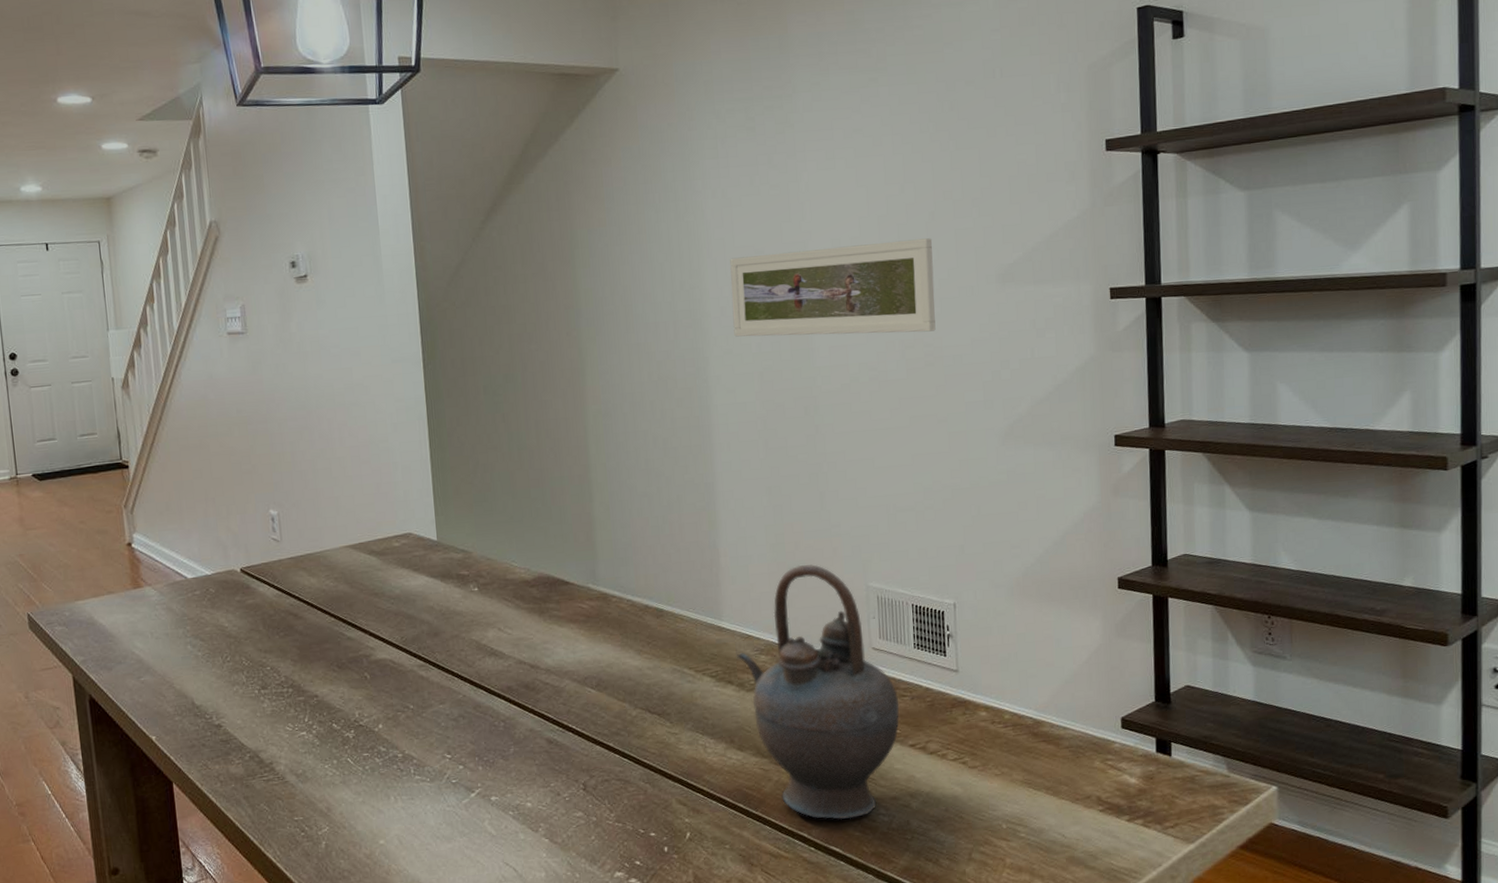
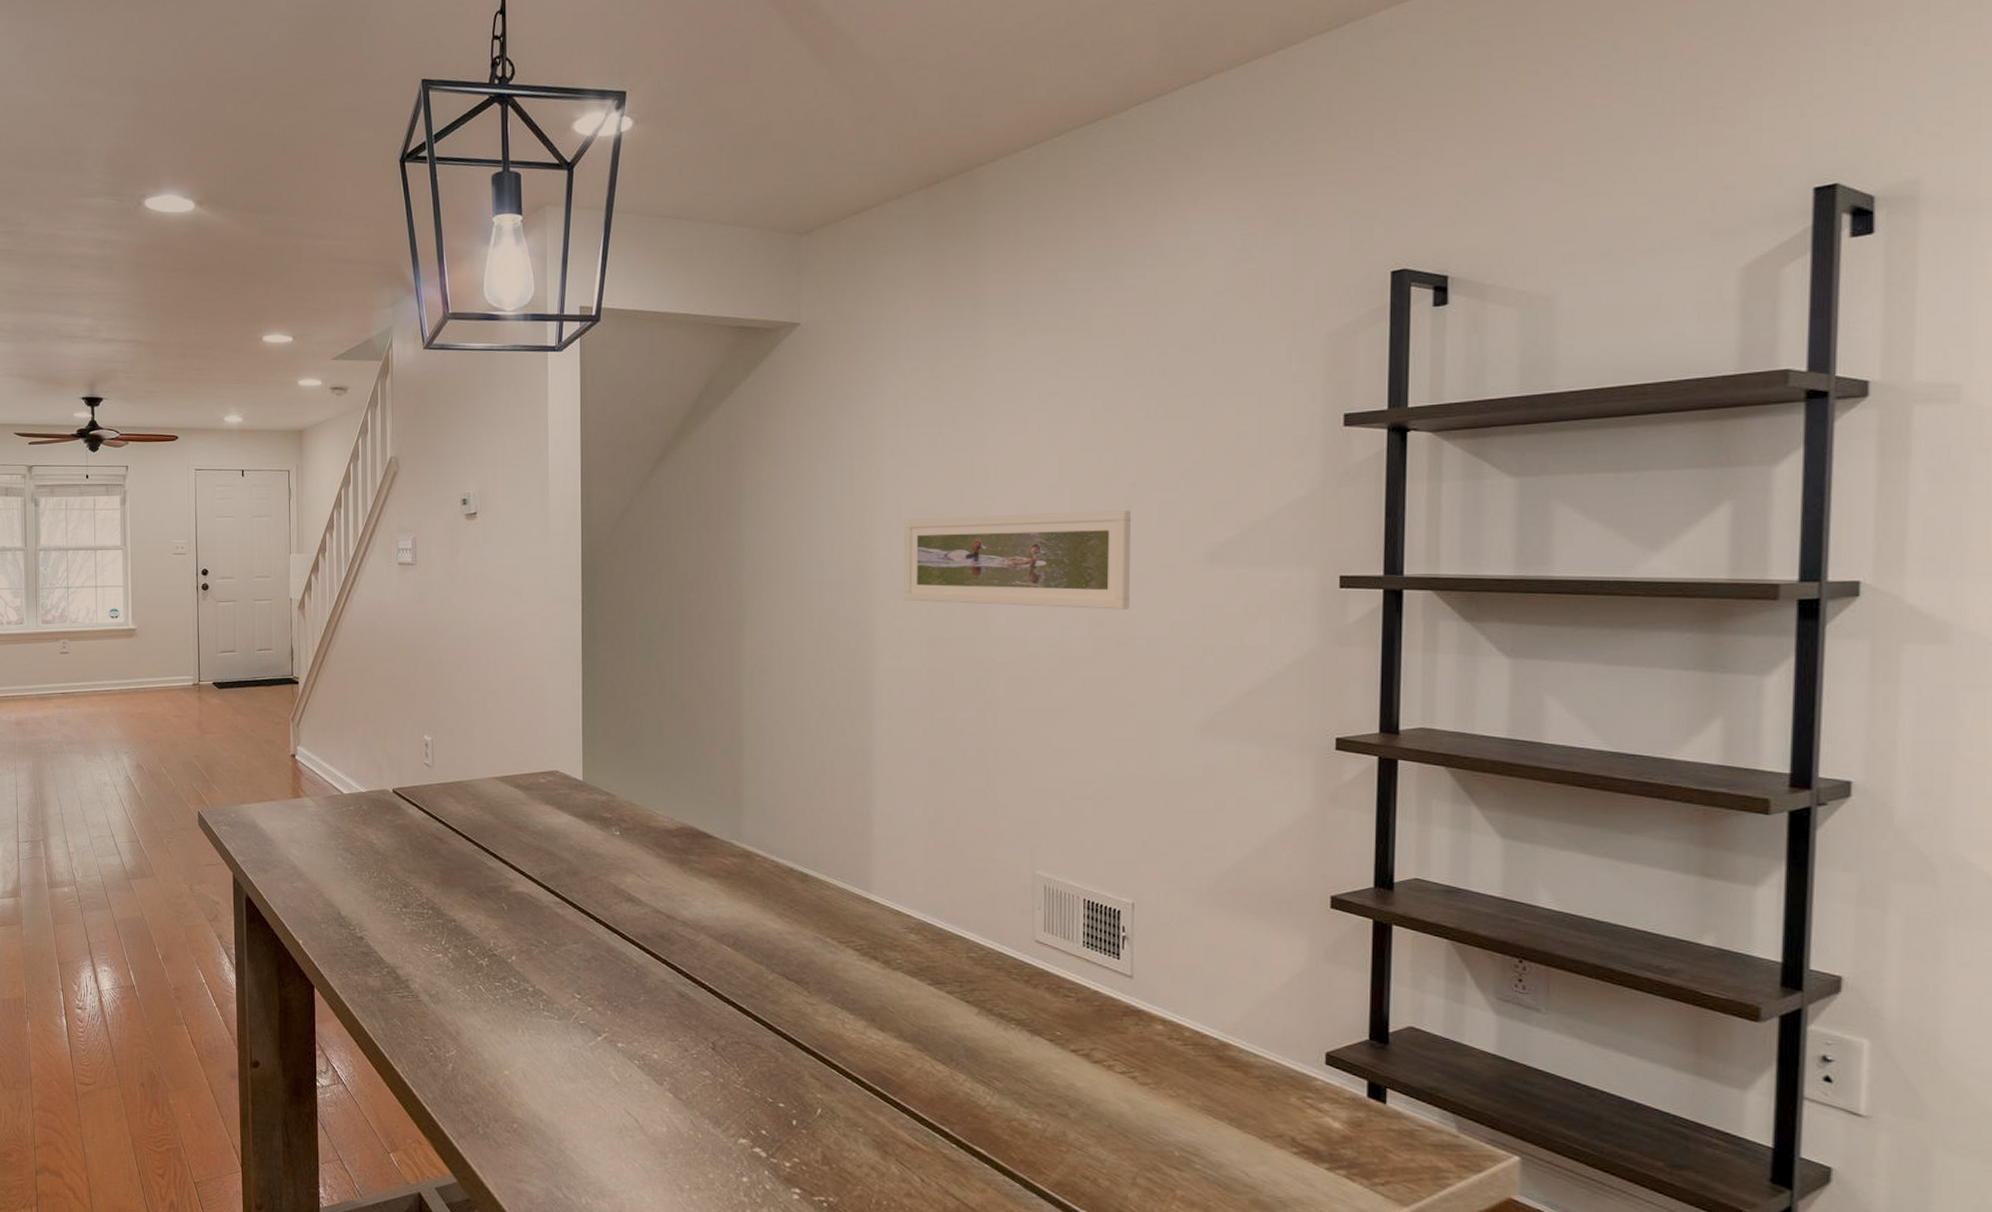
teapot: present [736,564,900,819] -> none [883,843,1062,1120]

